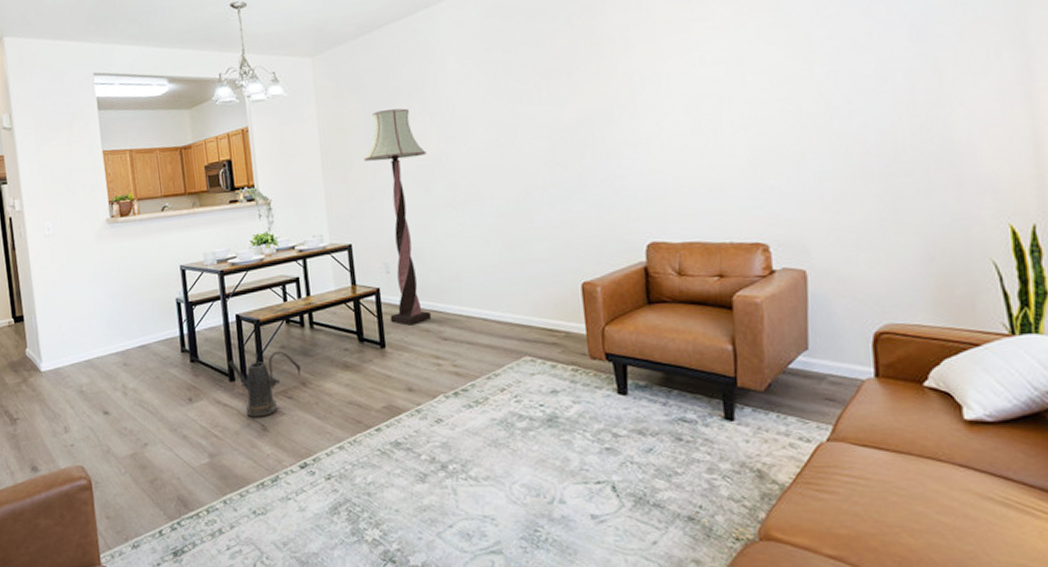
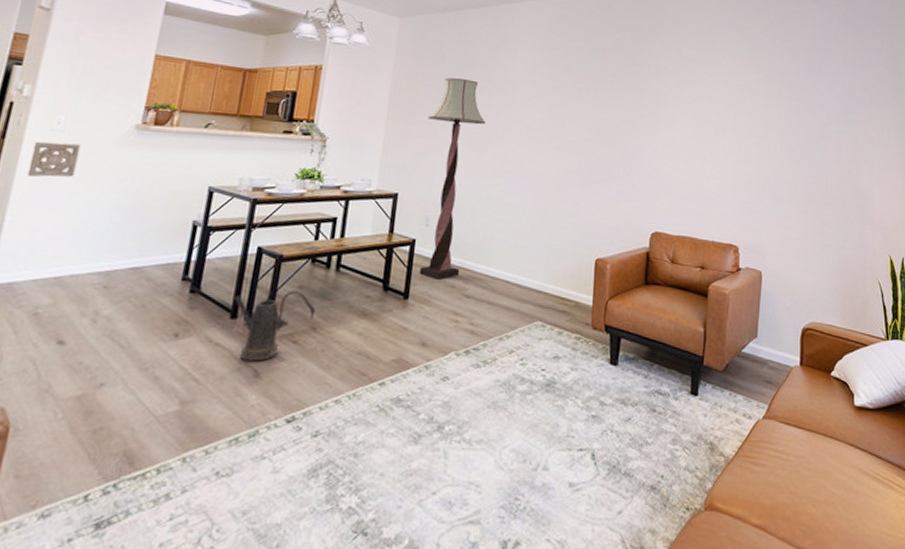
wall ornament: none [37,245,74,279] -> present [27,141,81,177]

